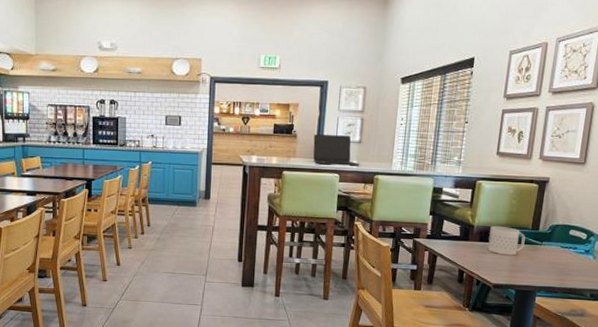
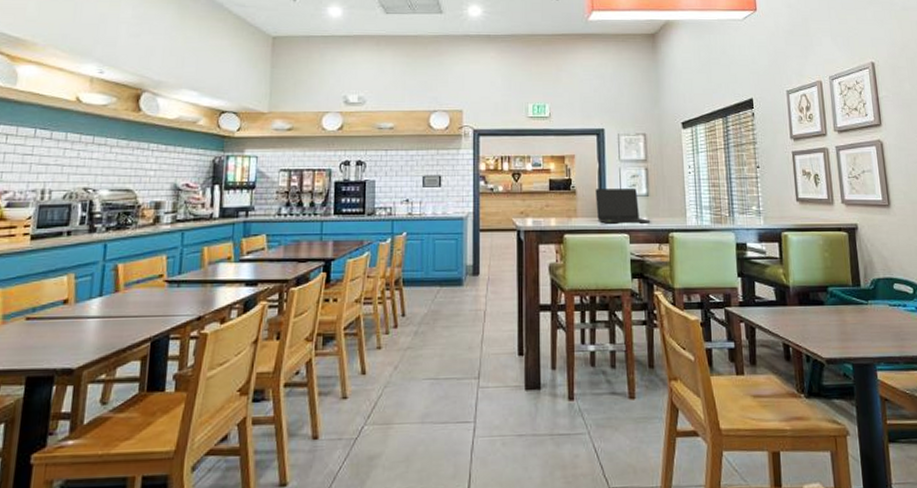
mug: present [487,225,526,256] -> none [807,284,850,321]

